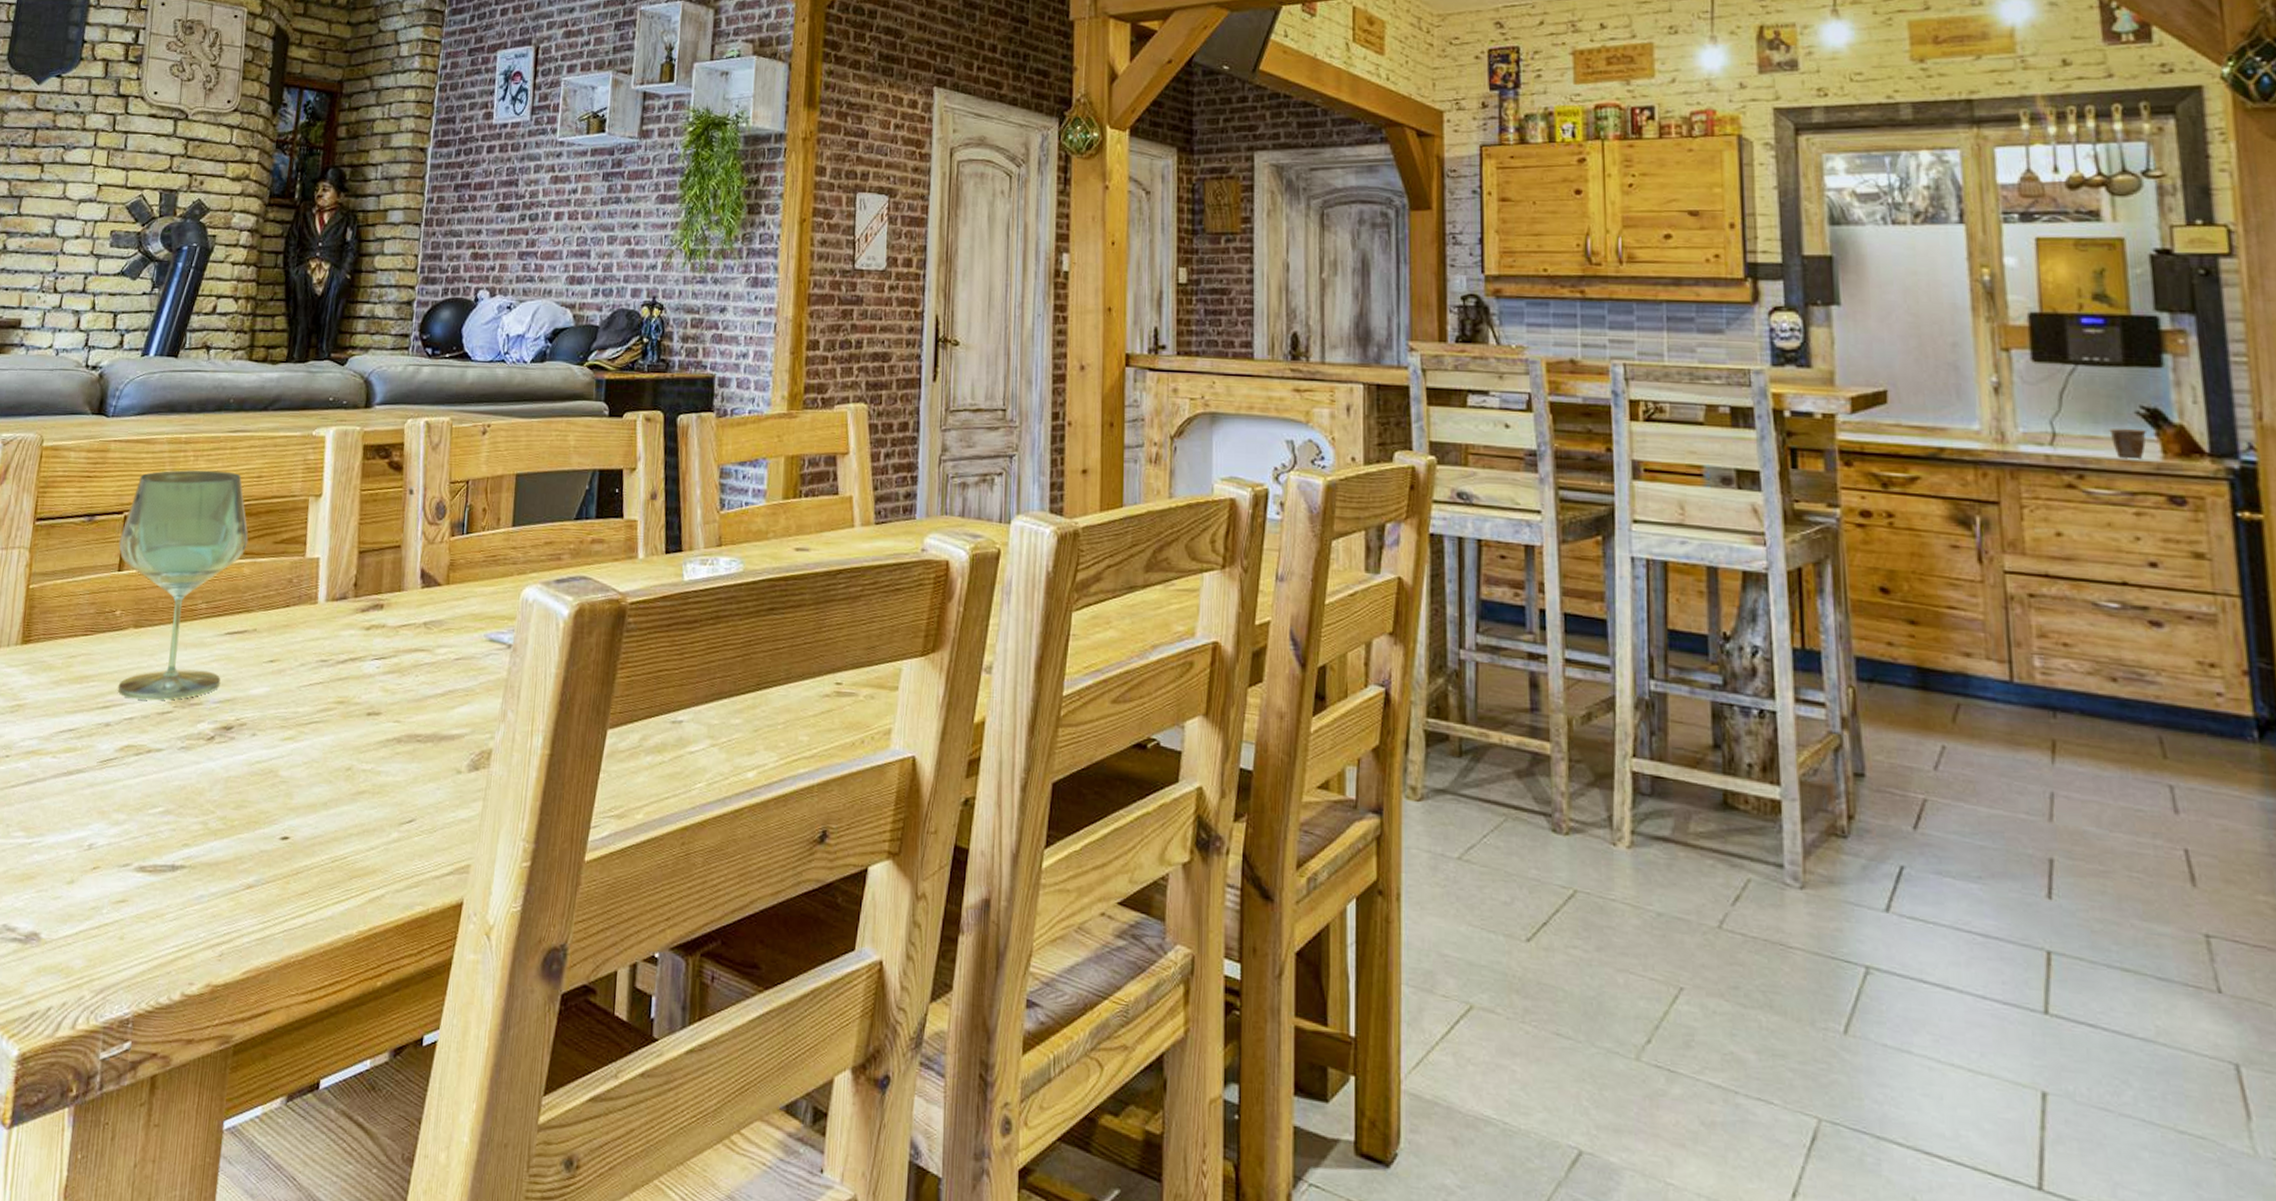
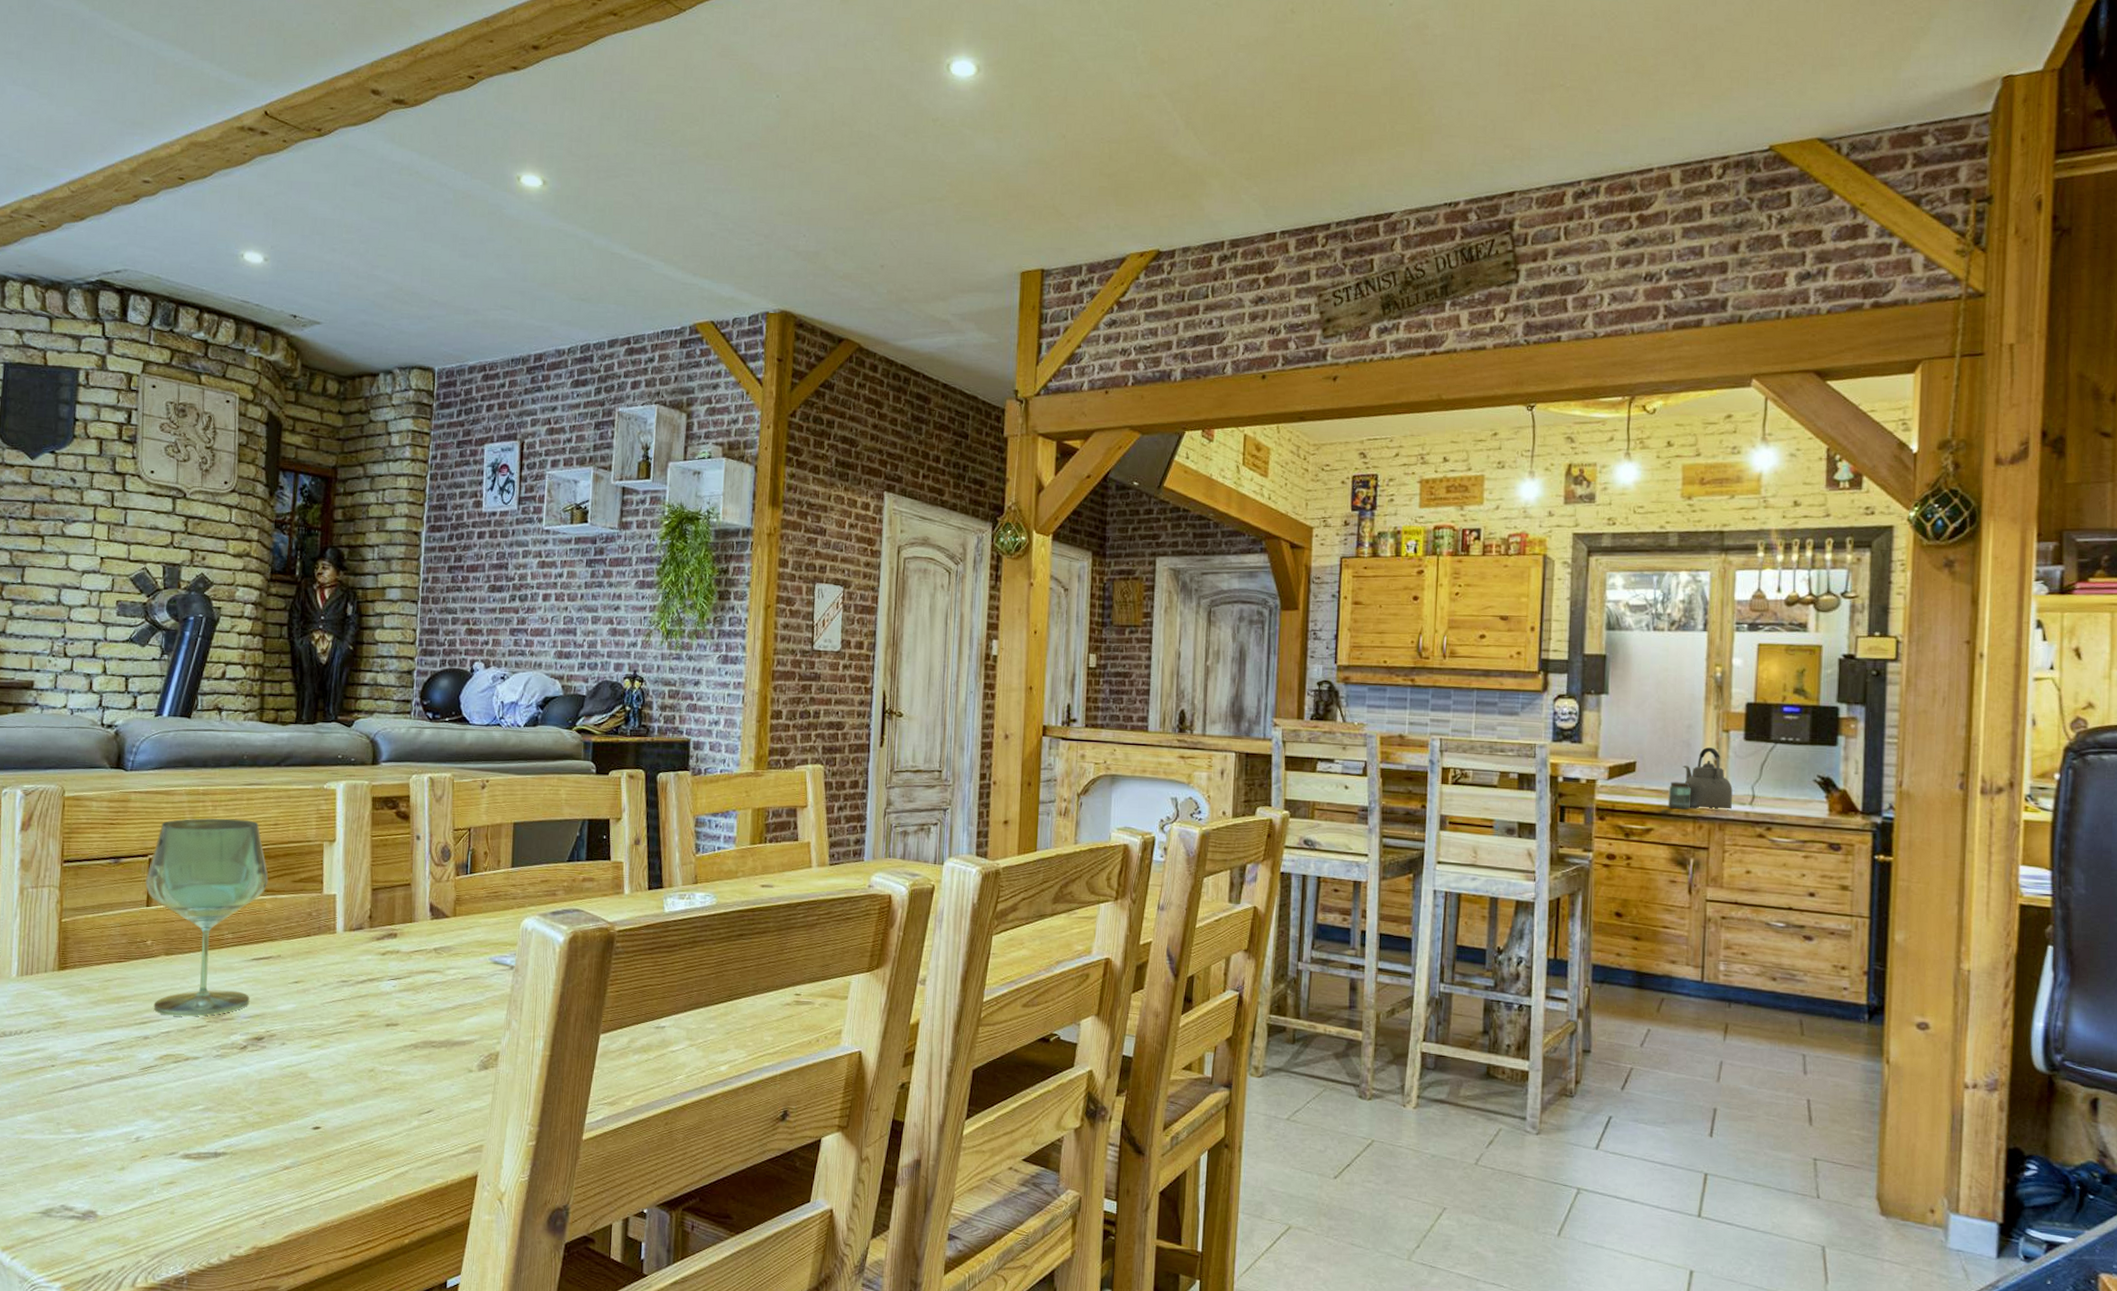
peanut butter: none [1934,415,1967,453] -> present [1667,781,1691,810]
kettle: none [1951,371,2025,454] -> present [1683,747,1733,811]
mug: present [2109,428,2146,460] -> none [1793,792,1819,816]

